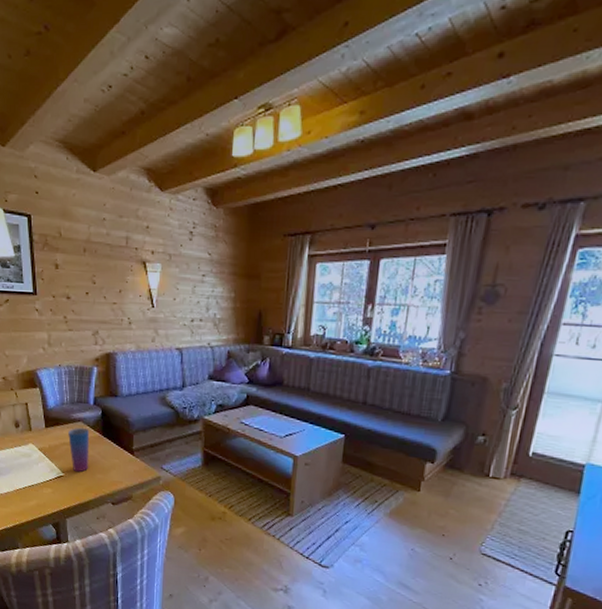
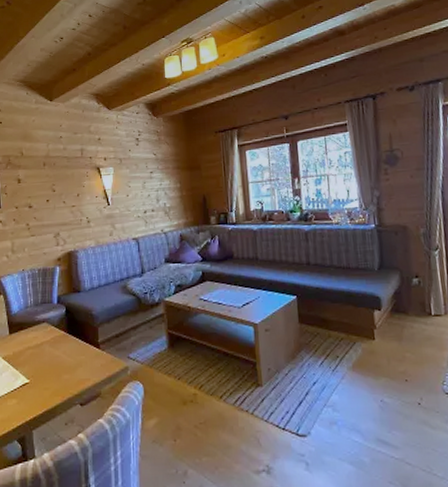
cup: present [68,427,90,473] -> none [33,328,55,376]

